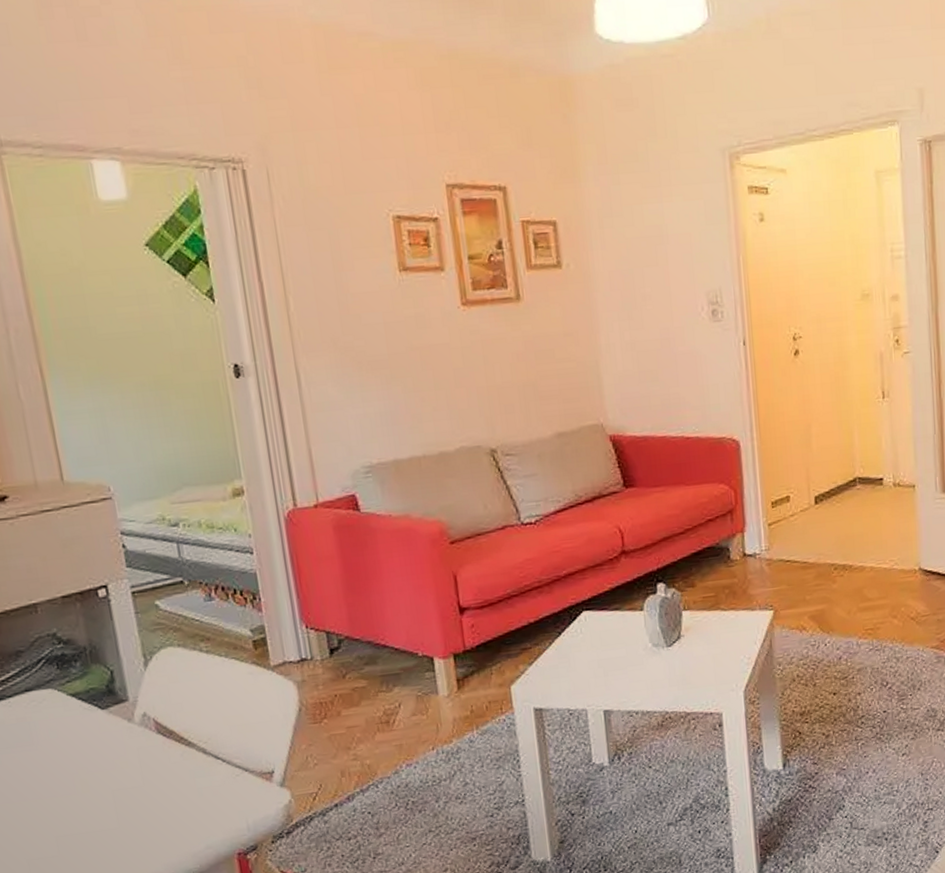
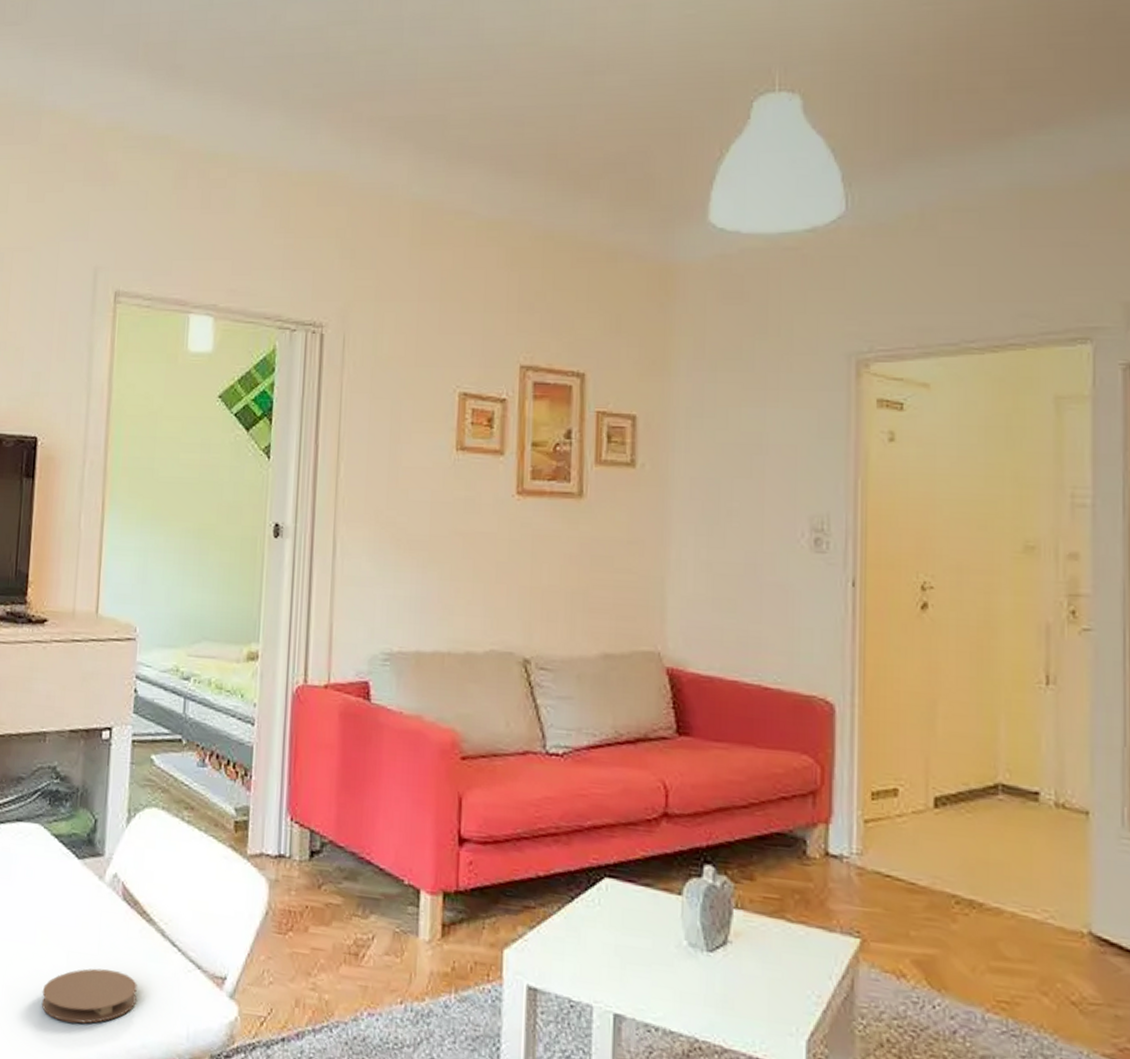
coaster: none [94,794,192,850] -> present [41,968,137,1024]

